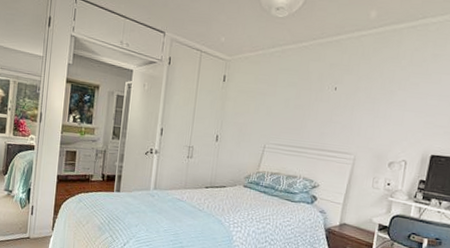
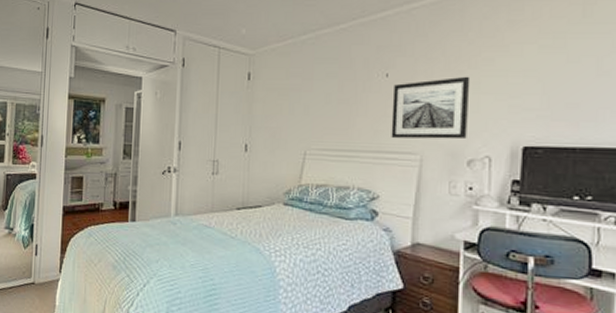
wall art: none [333,95,399,145] -> present [391,76,471,140]

